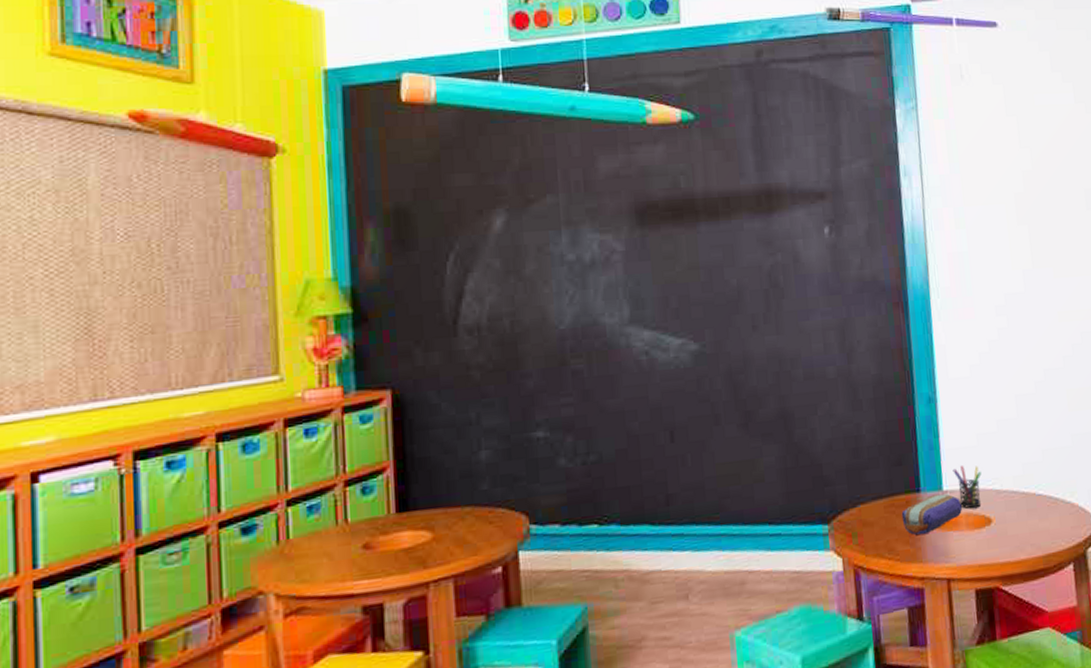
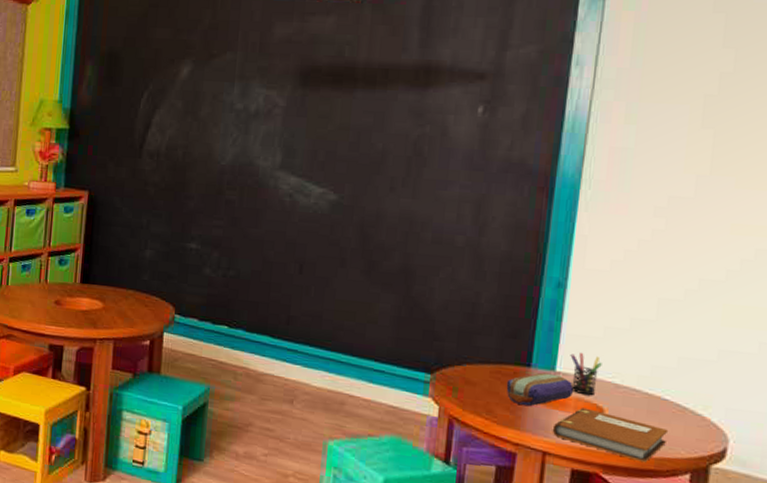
notebook: none [951,521,1048,564] -> present [552,408,669,463]

